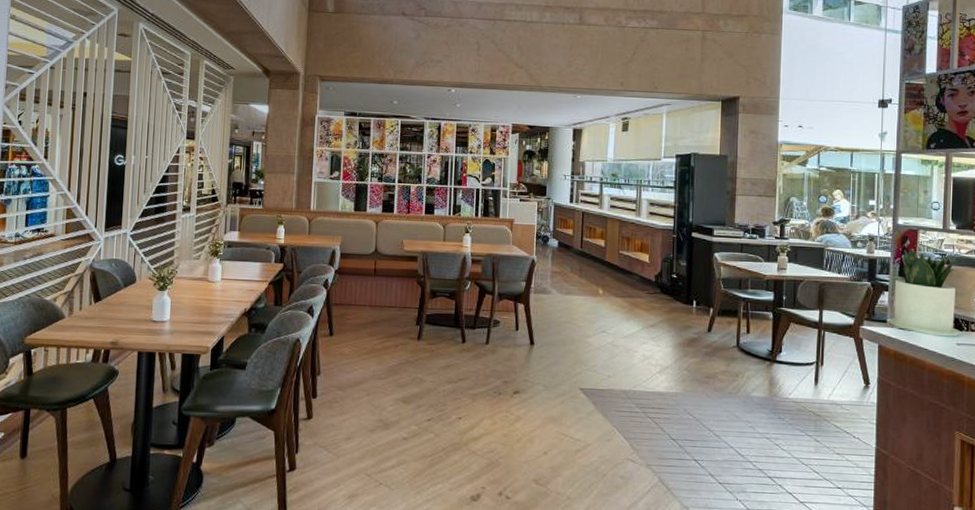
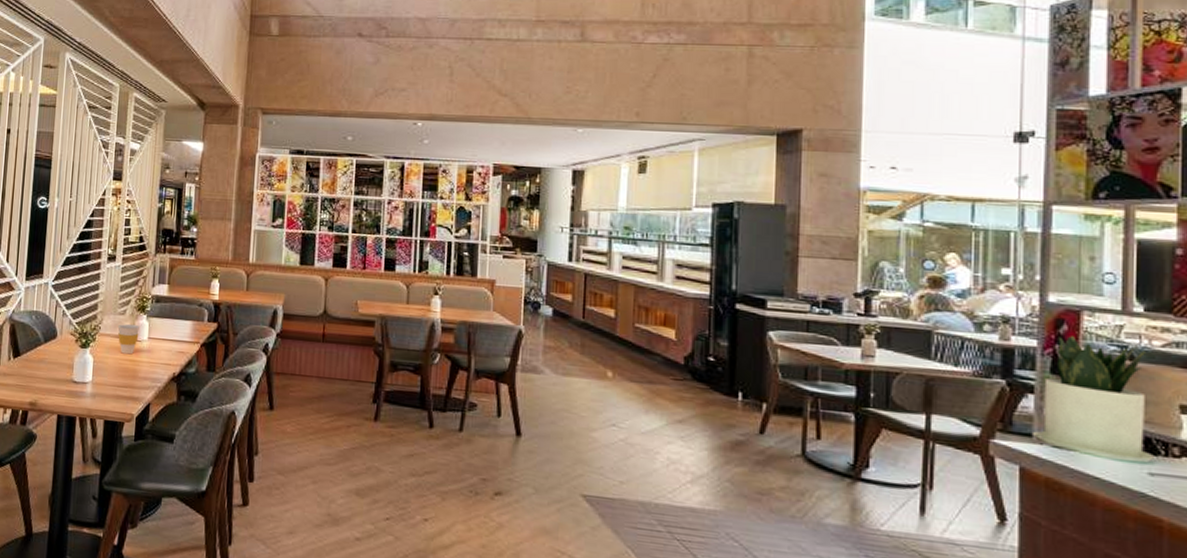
cup: none [193,267,213,294] -> present [117,324,140,355]

